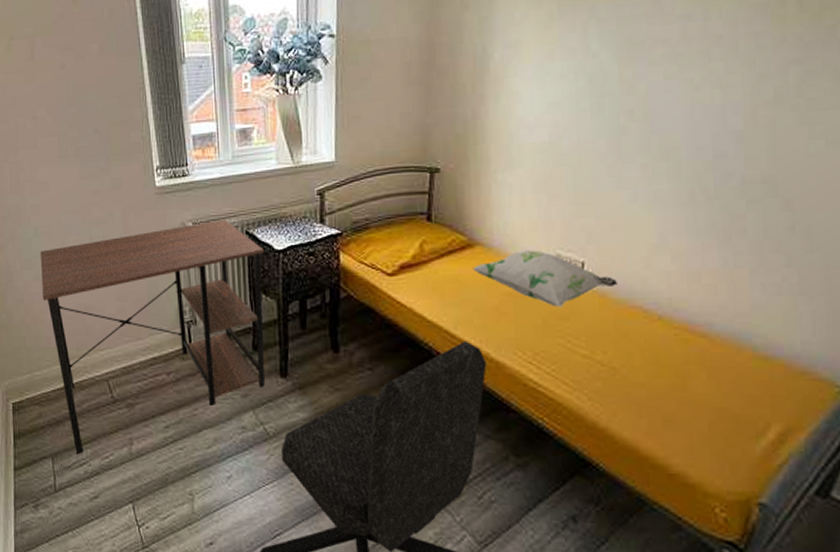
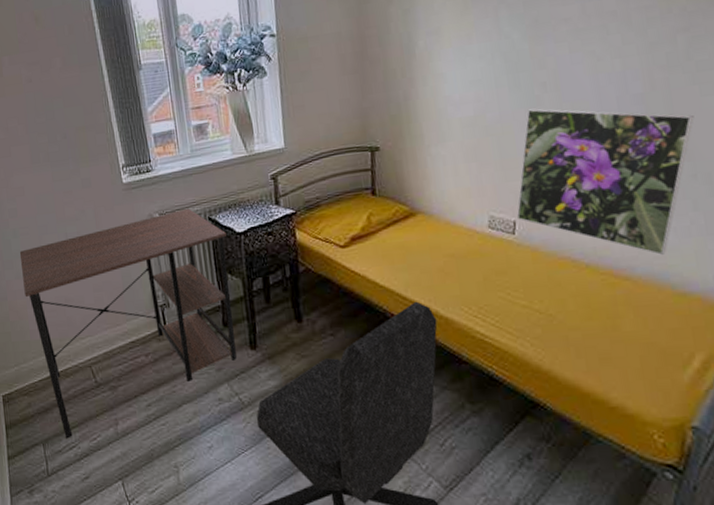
decorative pillow: present [473,250,617,308] -> none [417,214,547,265]
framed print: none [585,139,799,314] -> present [516,108,694,256]

